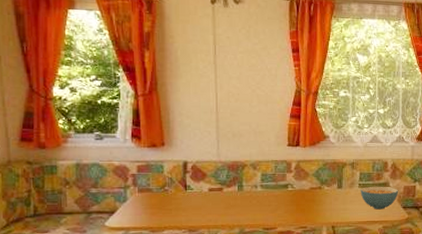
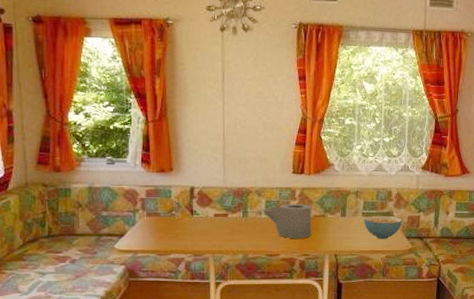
toilet paper roll: none [259,176,308,211] -> present [263,203,312,238]

